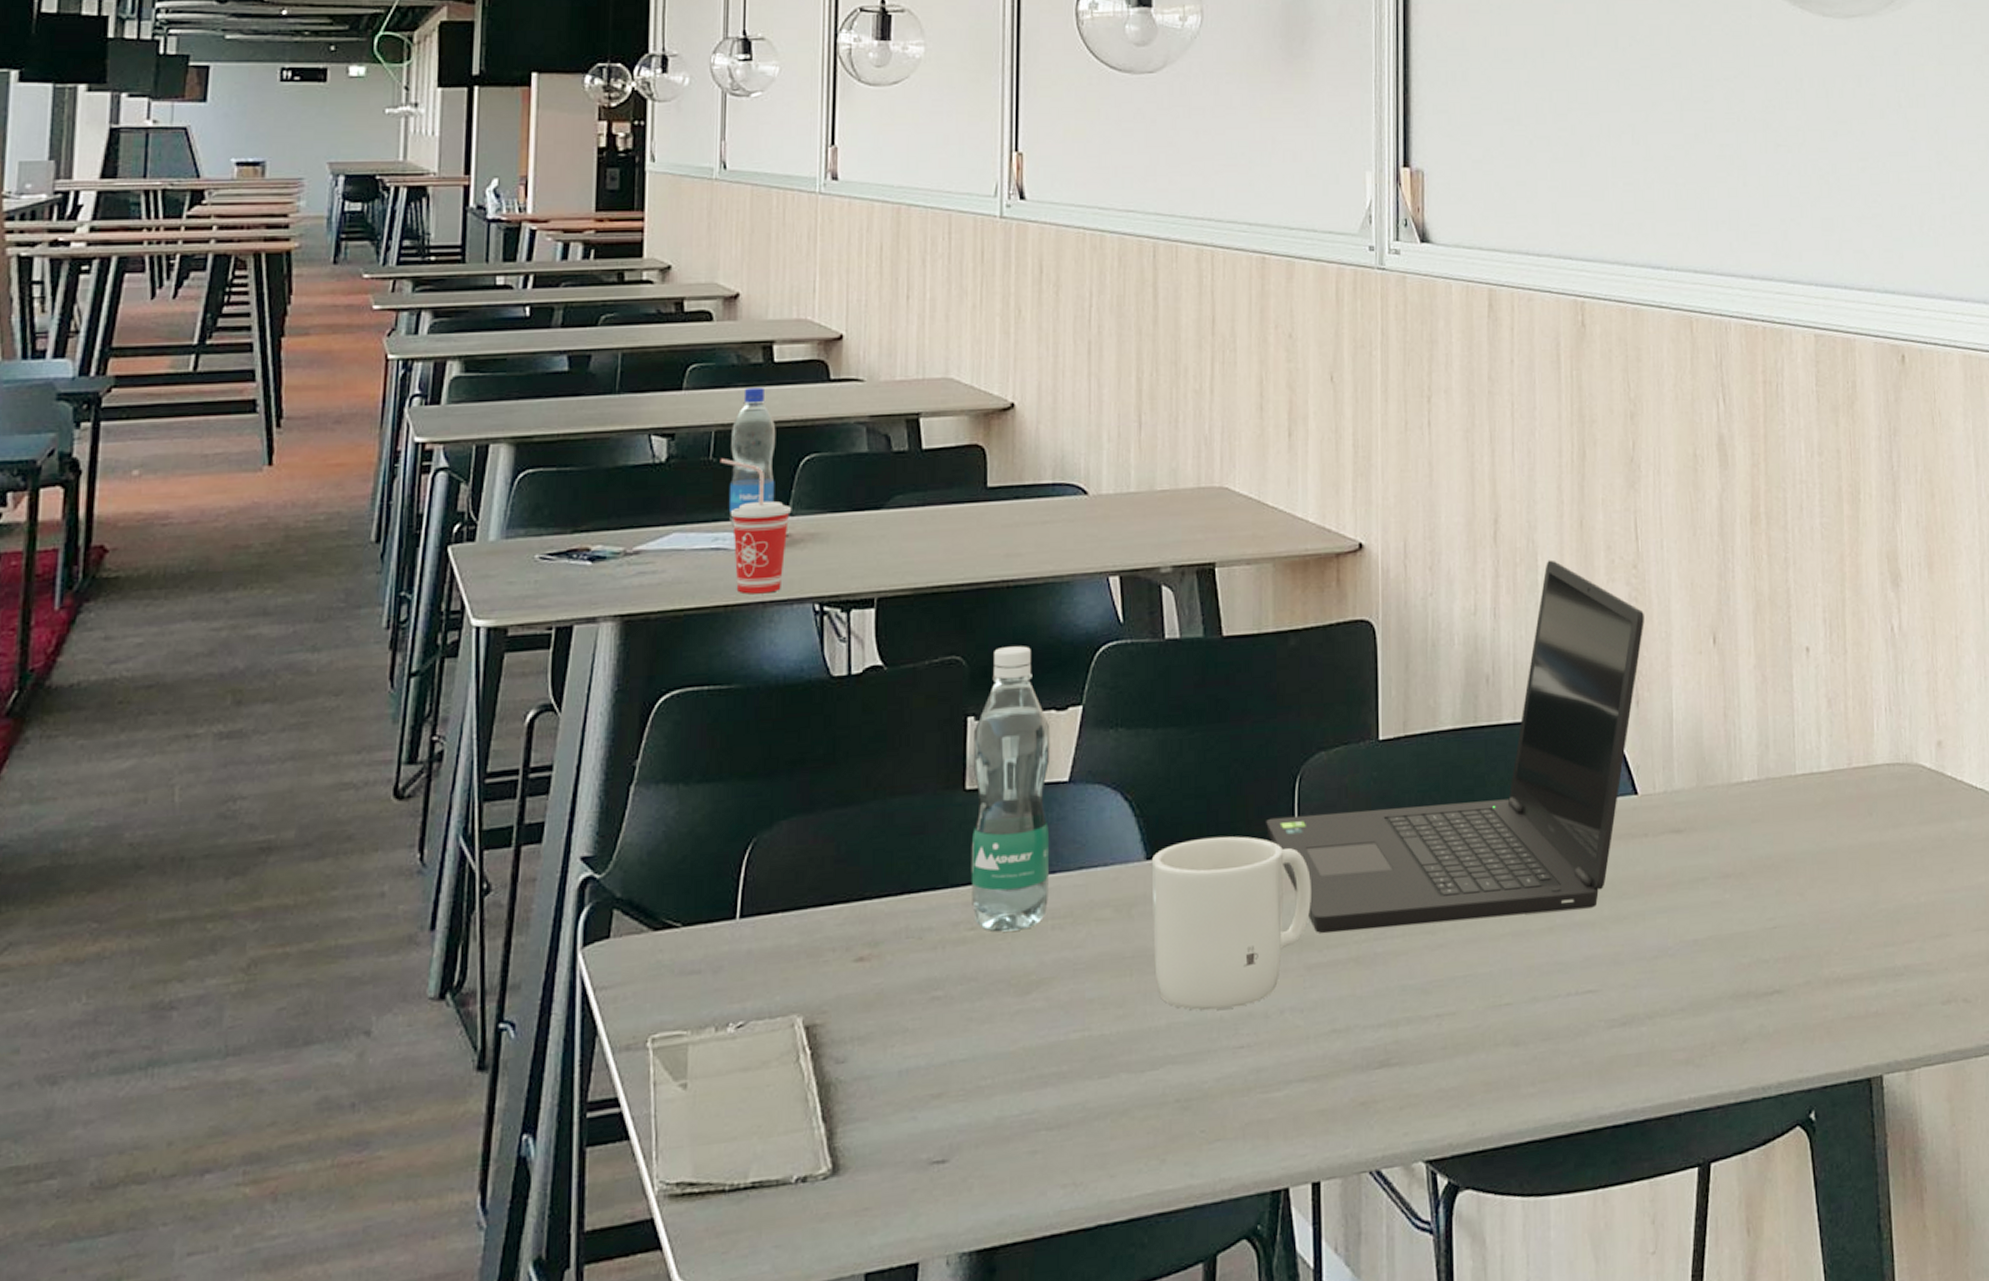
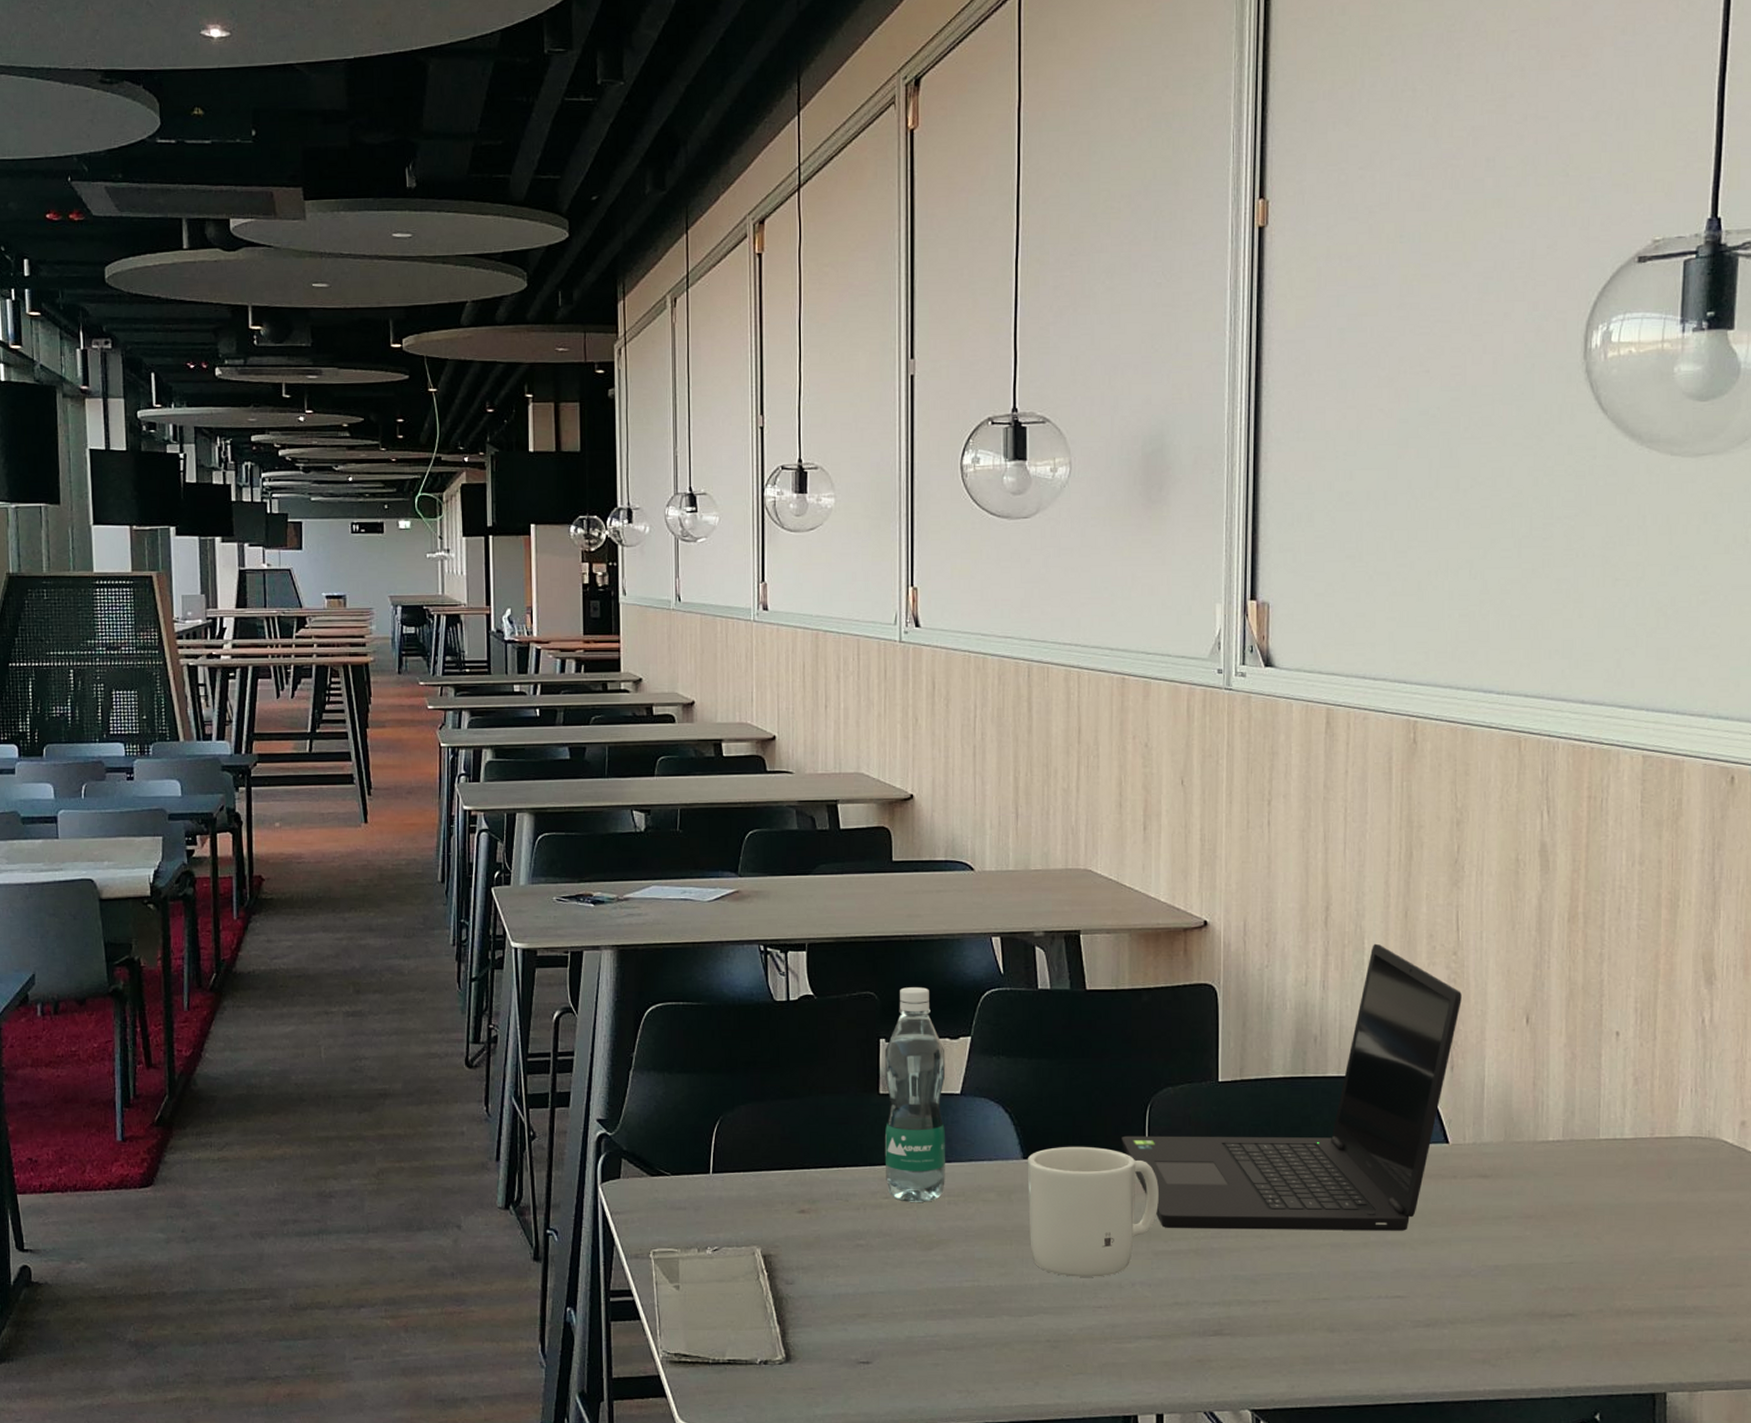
beverage cup: present [720,457,792,595] -> none [685,830,741,935]
bottle: present [728,387,776,529] -> none [692,776,727,885]

